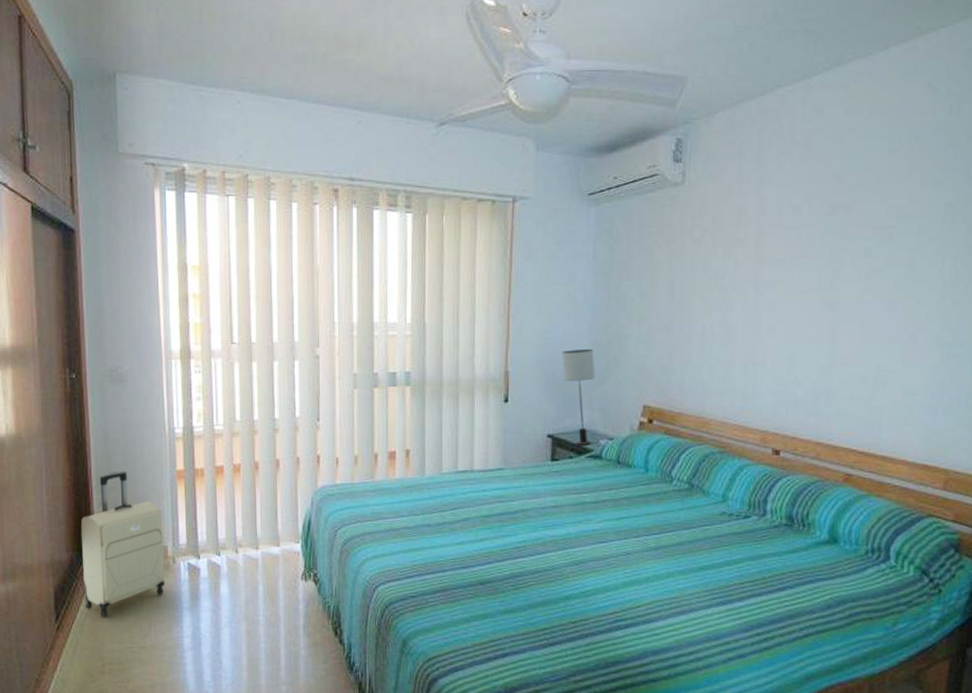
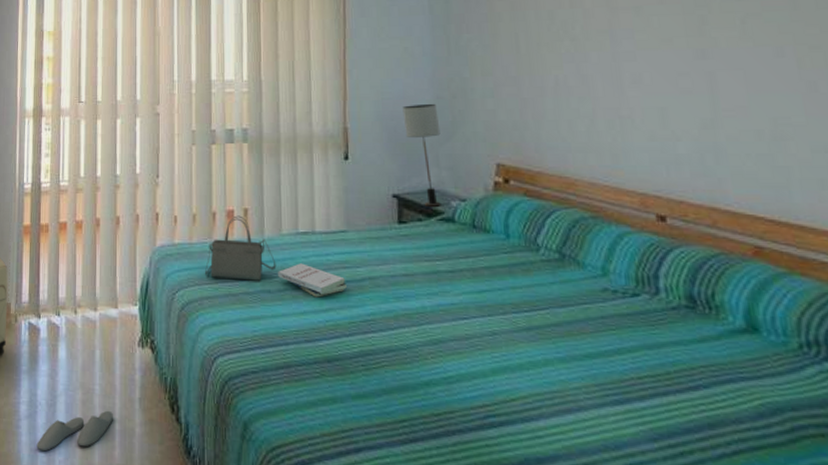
slippers: none [202,637,278,677] -> present [36,410,113,452]
handbag: none [366,456,436,516] -> present [204,215,277,281]
books: none [437,499,501,529] -> present [278,263,347,298]

